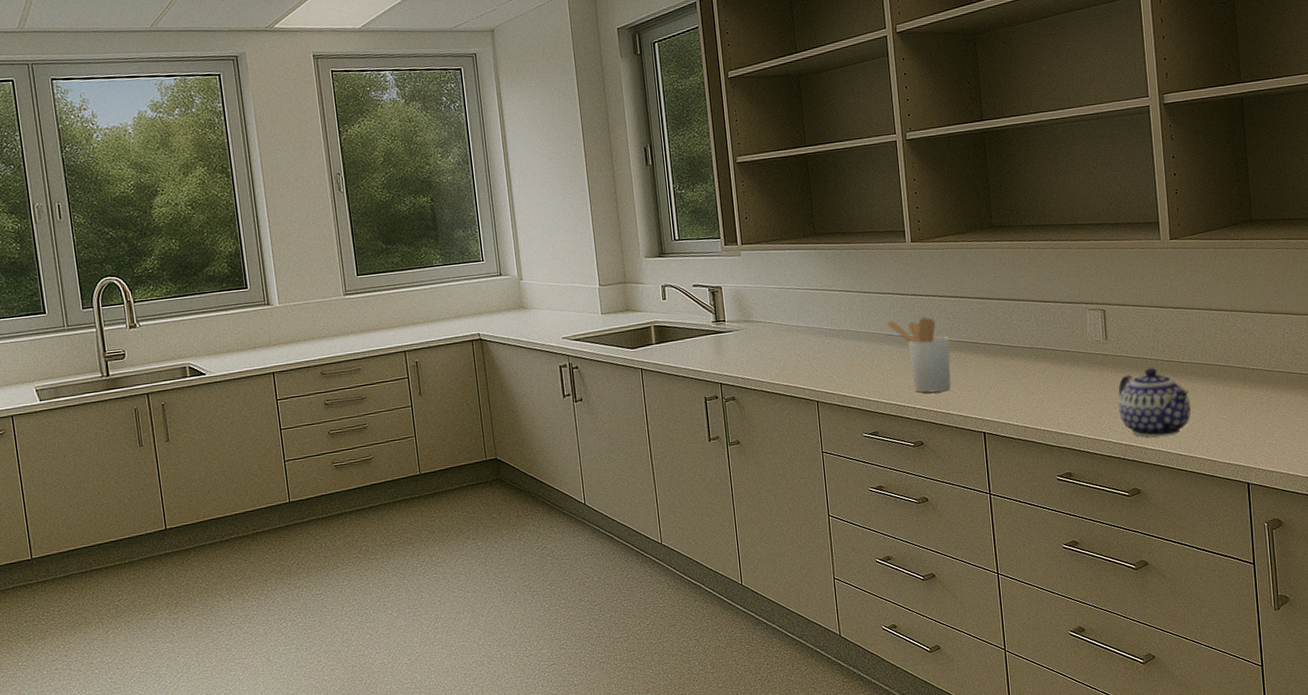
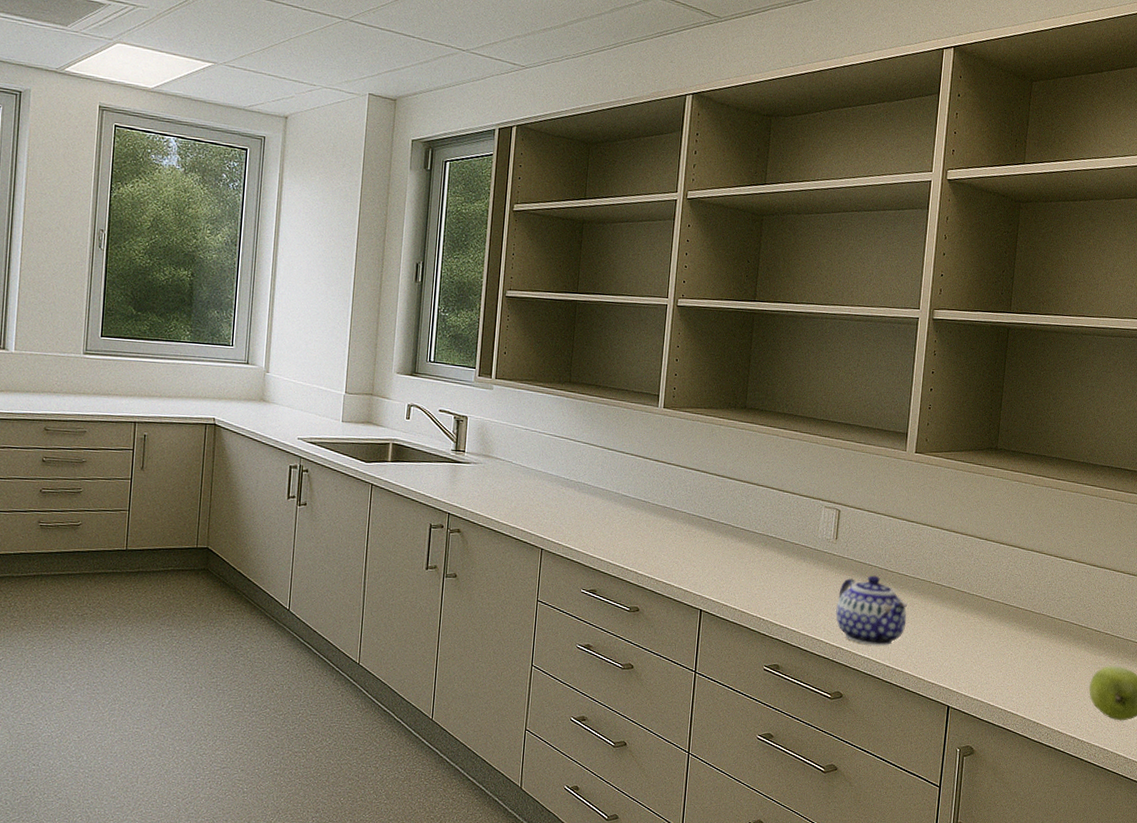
utensil holder: present [886,317,951,393] -> none [624,481,683,562]

